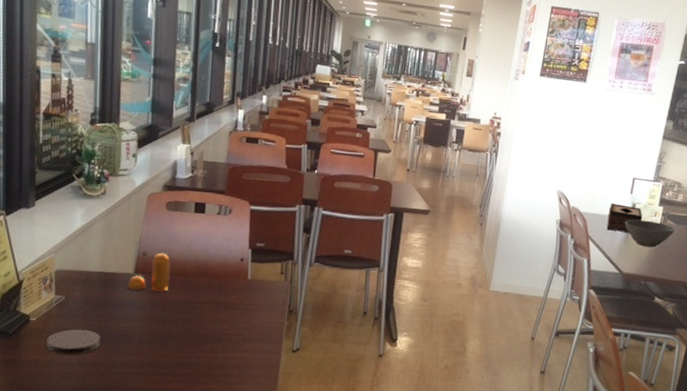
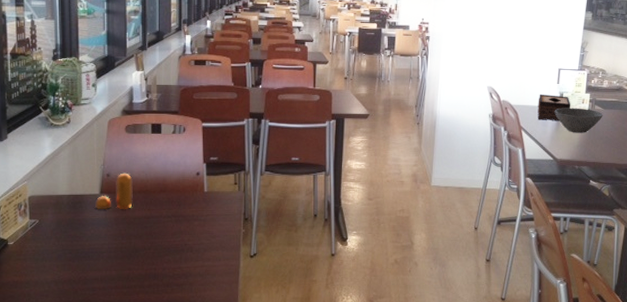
coaster: present [46,329,101,356] -> none [24,249,74,275]

